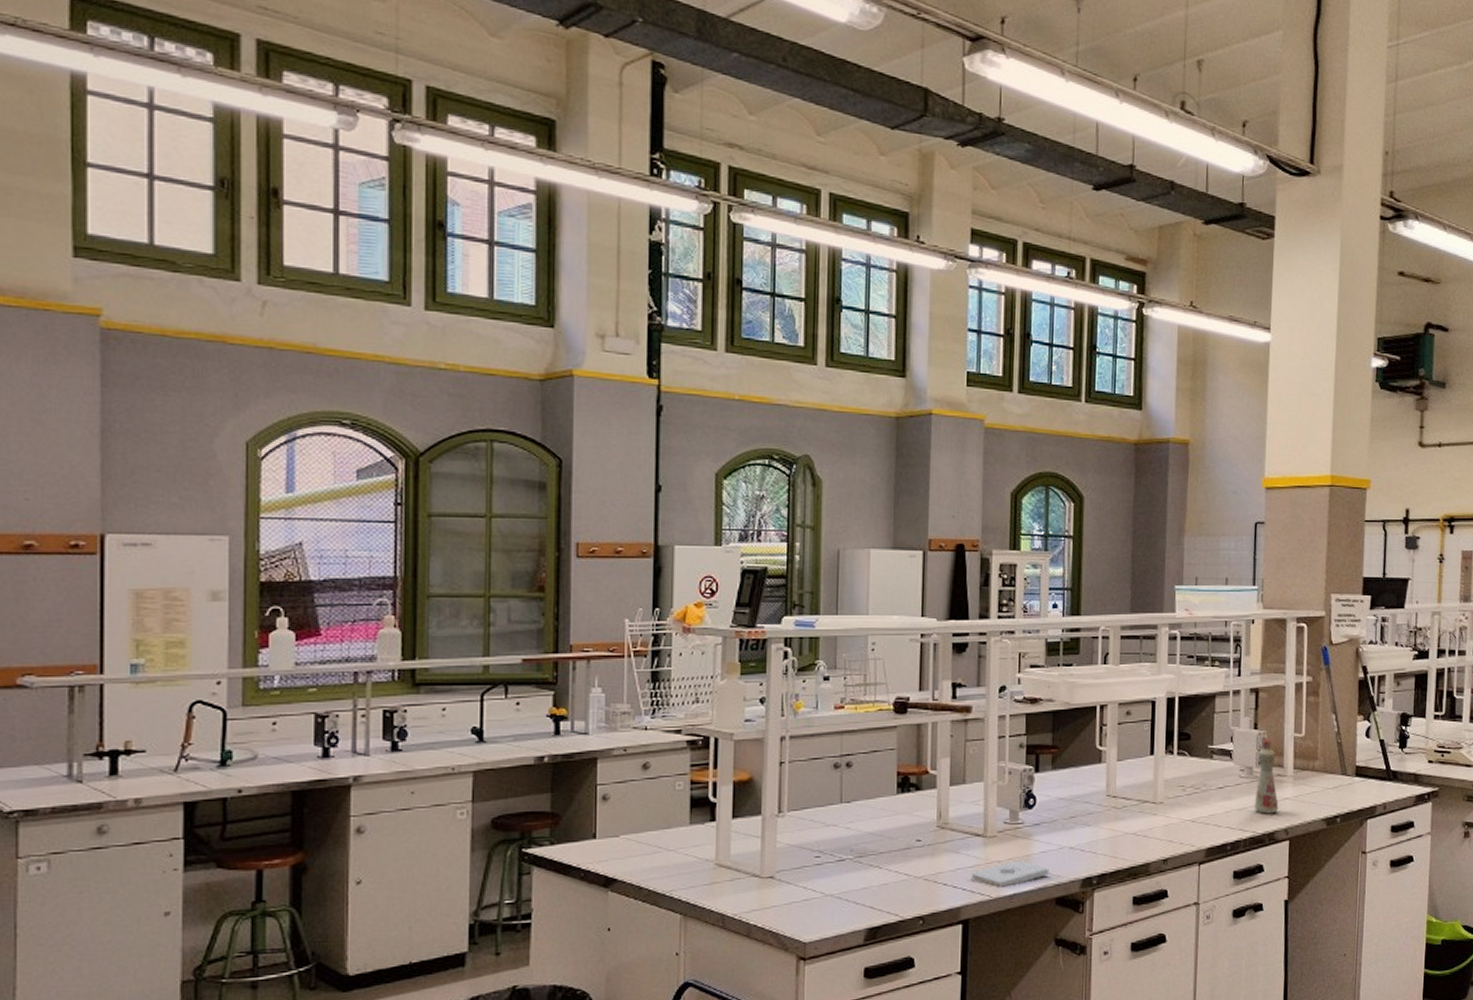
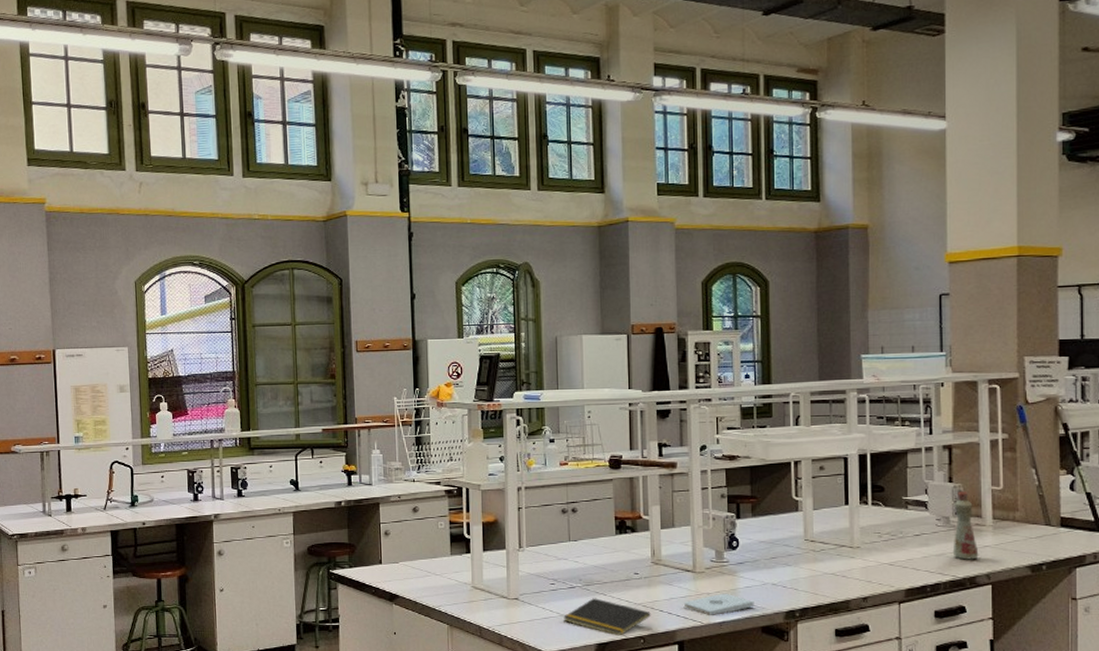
notepad: none [827,872,933,916] -> present [562,598,651,635]

